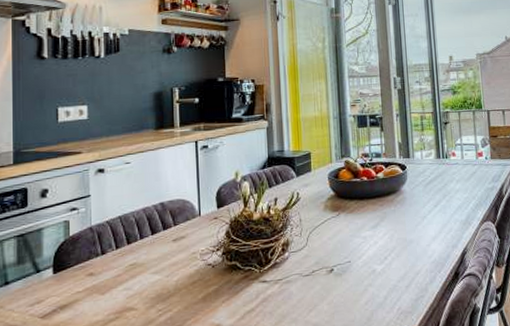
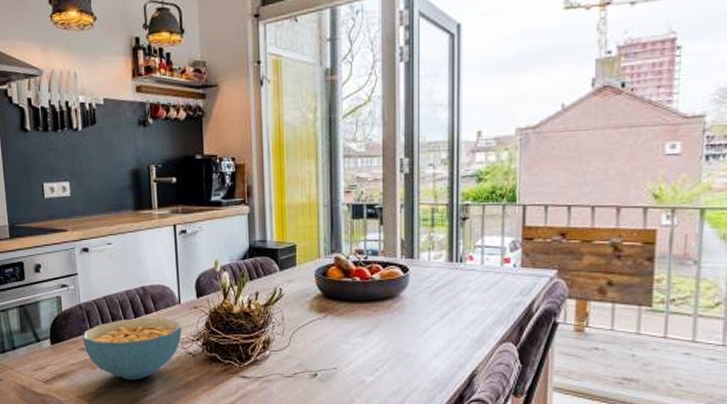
cereal bowl: none [91,231,202,302] -> present [82,317,182,380]

